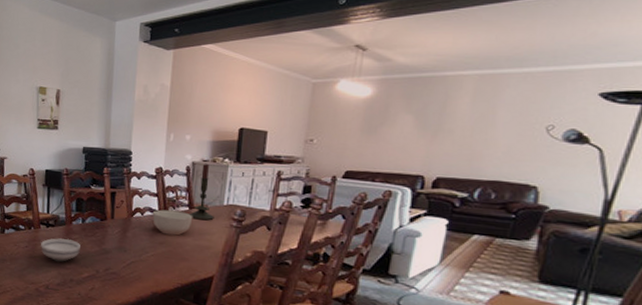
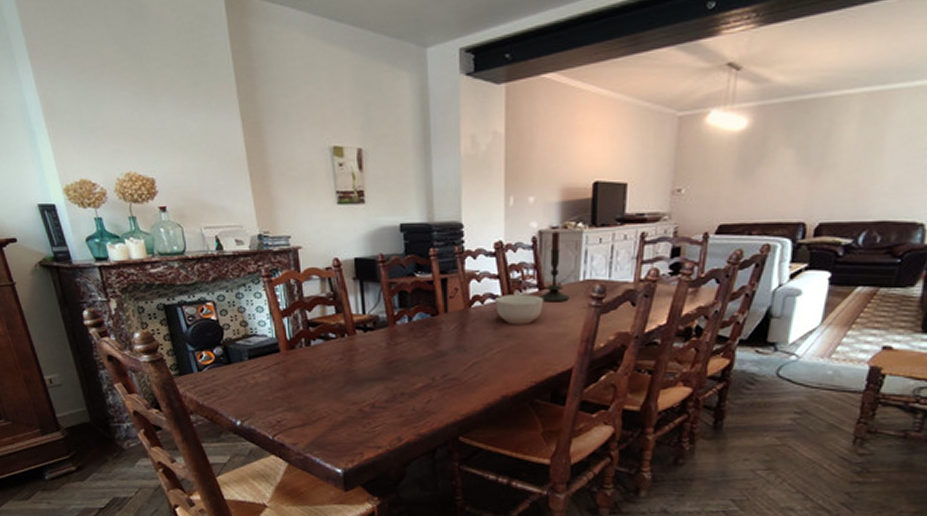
bowl: present [40,238,81,262] -> none [359,343,409,373]

